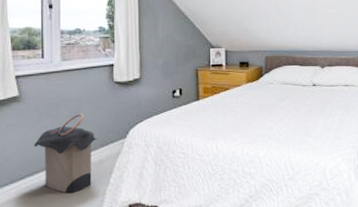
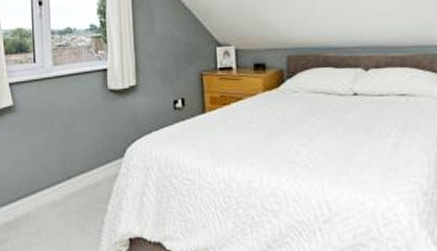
laundry hamper: present [34,113,97,194] -> none [29,126,93,219]

